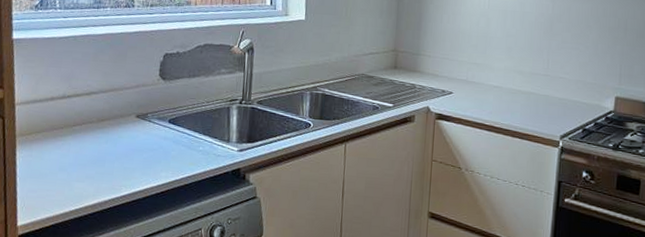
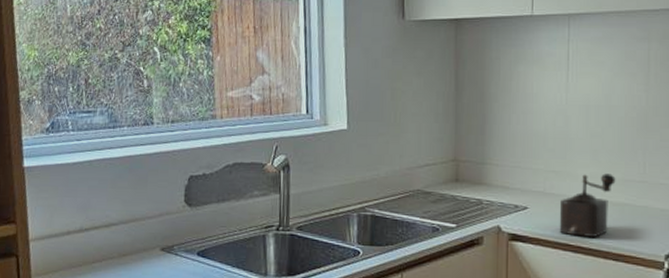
pepper mill: none [477,67,525,119] -> present [559,173,616,237]

